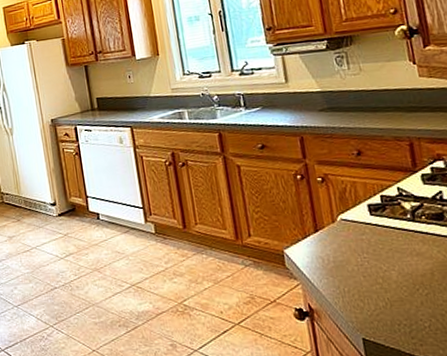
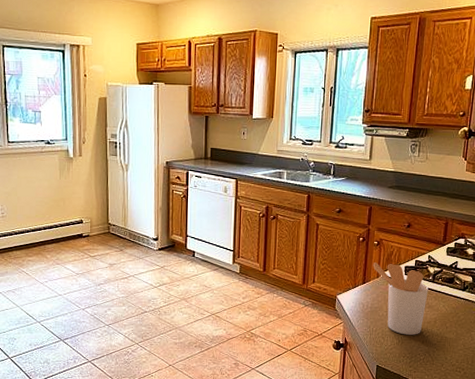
utensil holder: none [322,203,416,295] -> present [373,262,429,335]

